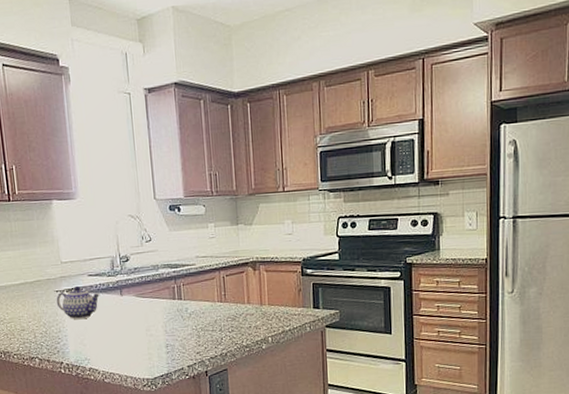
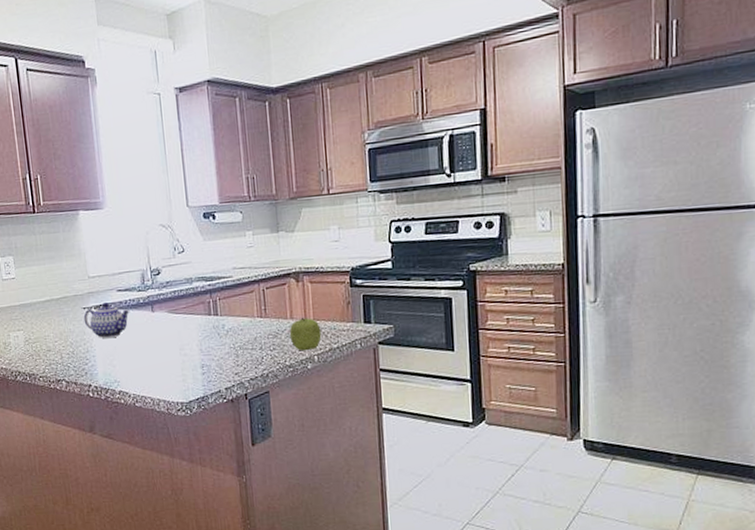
fruit: none [246,303,275,333] -> present [289,318,322,352]

